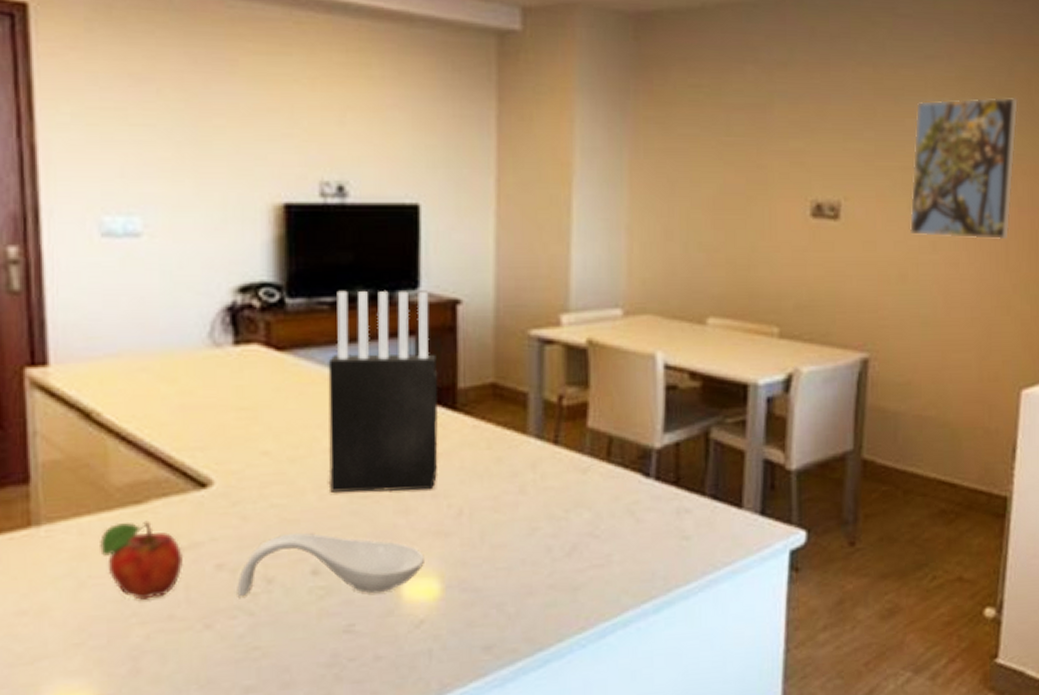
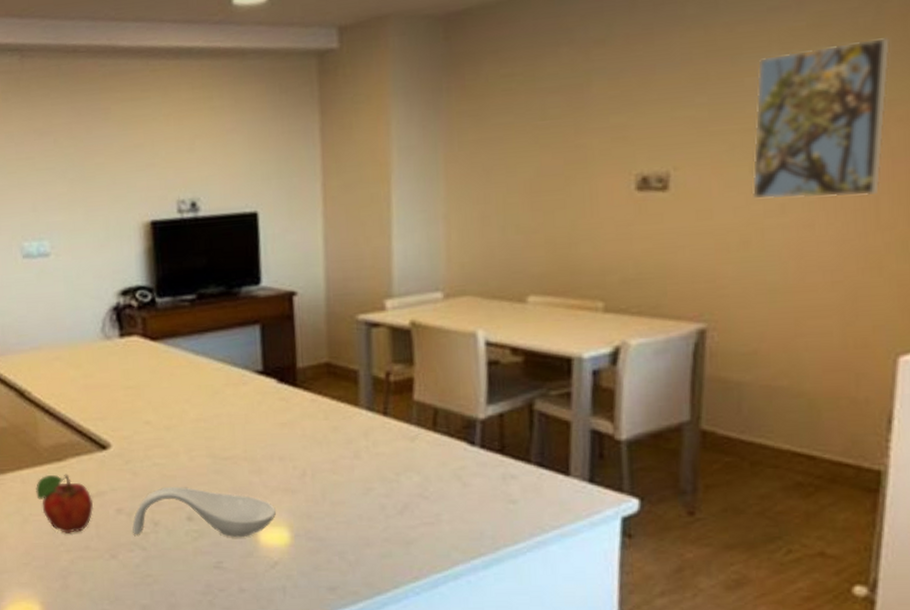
knife block: present [328,290,439,493] -> none [191,287,284,455]

